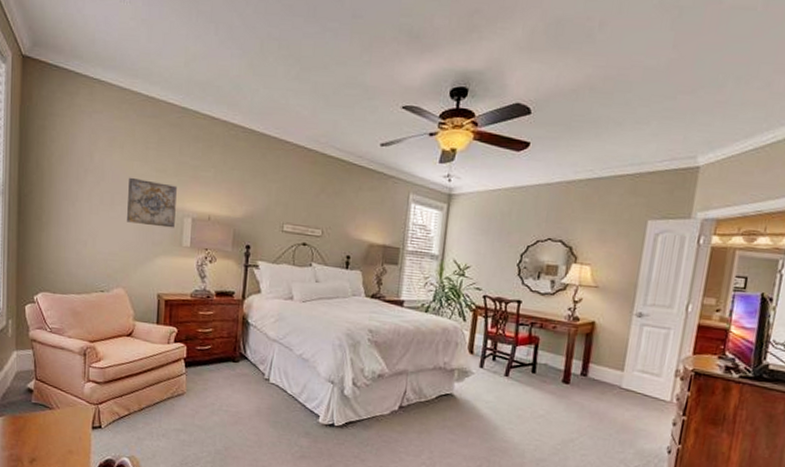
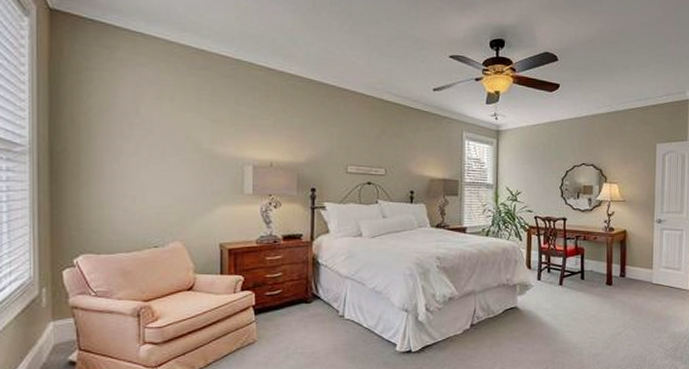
wall art: present [127,177,177,228] -> none [181,129,235,177]

